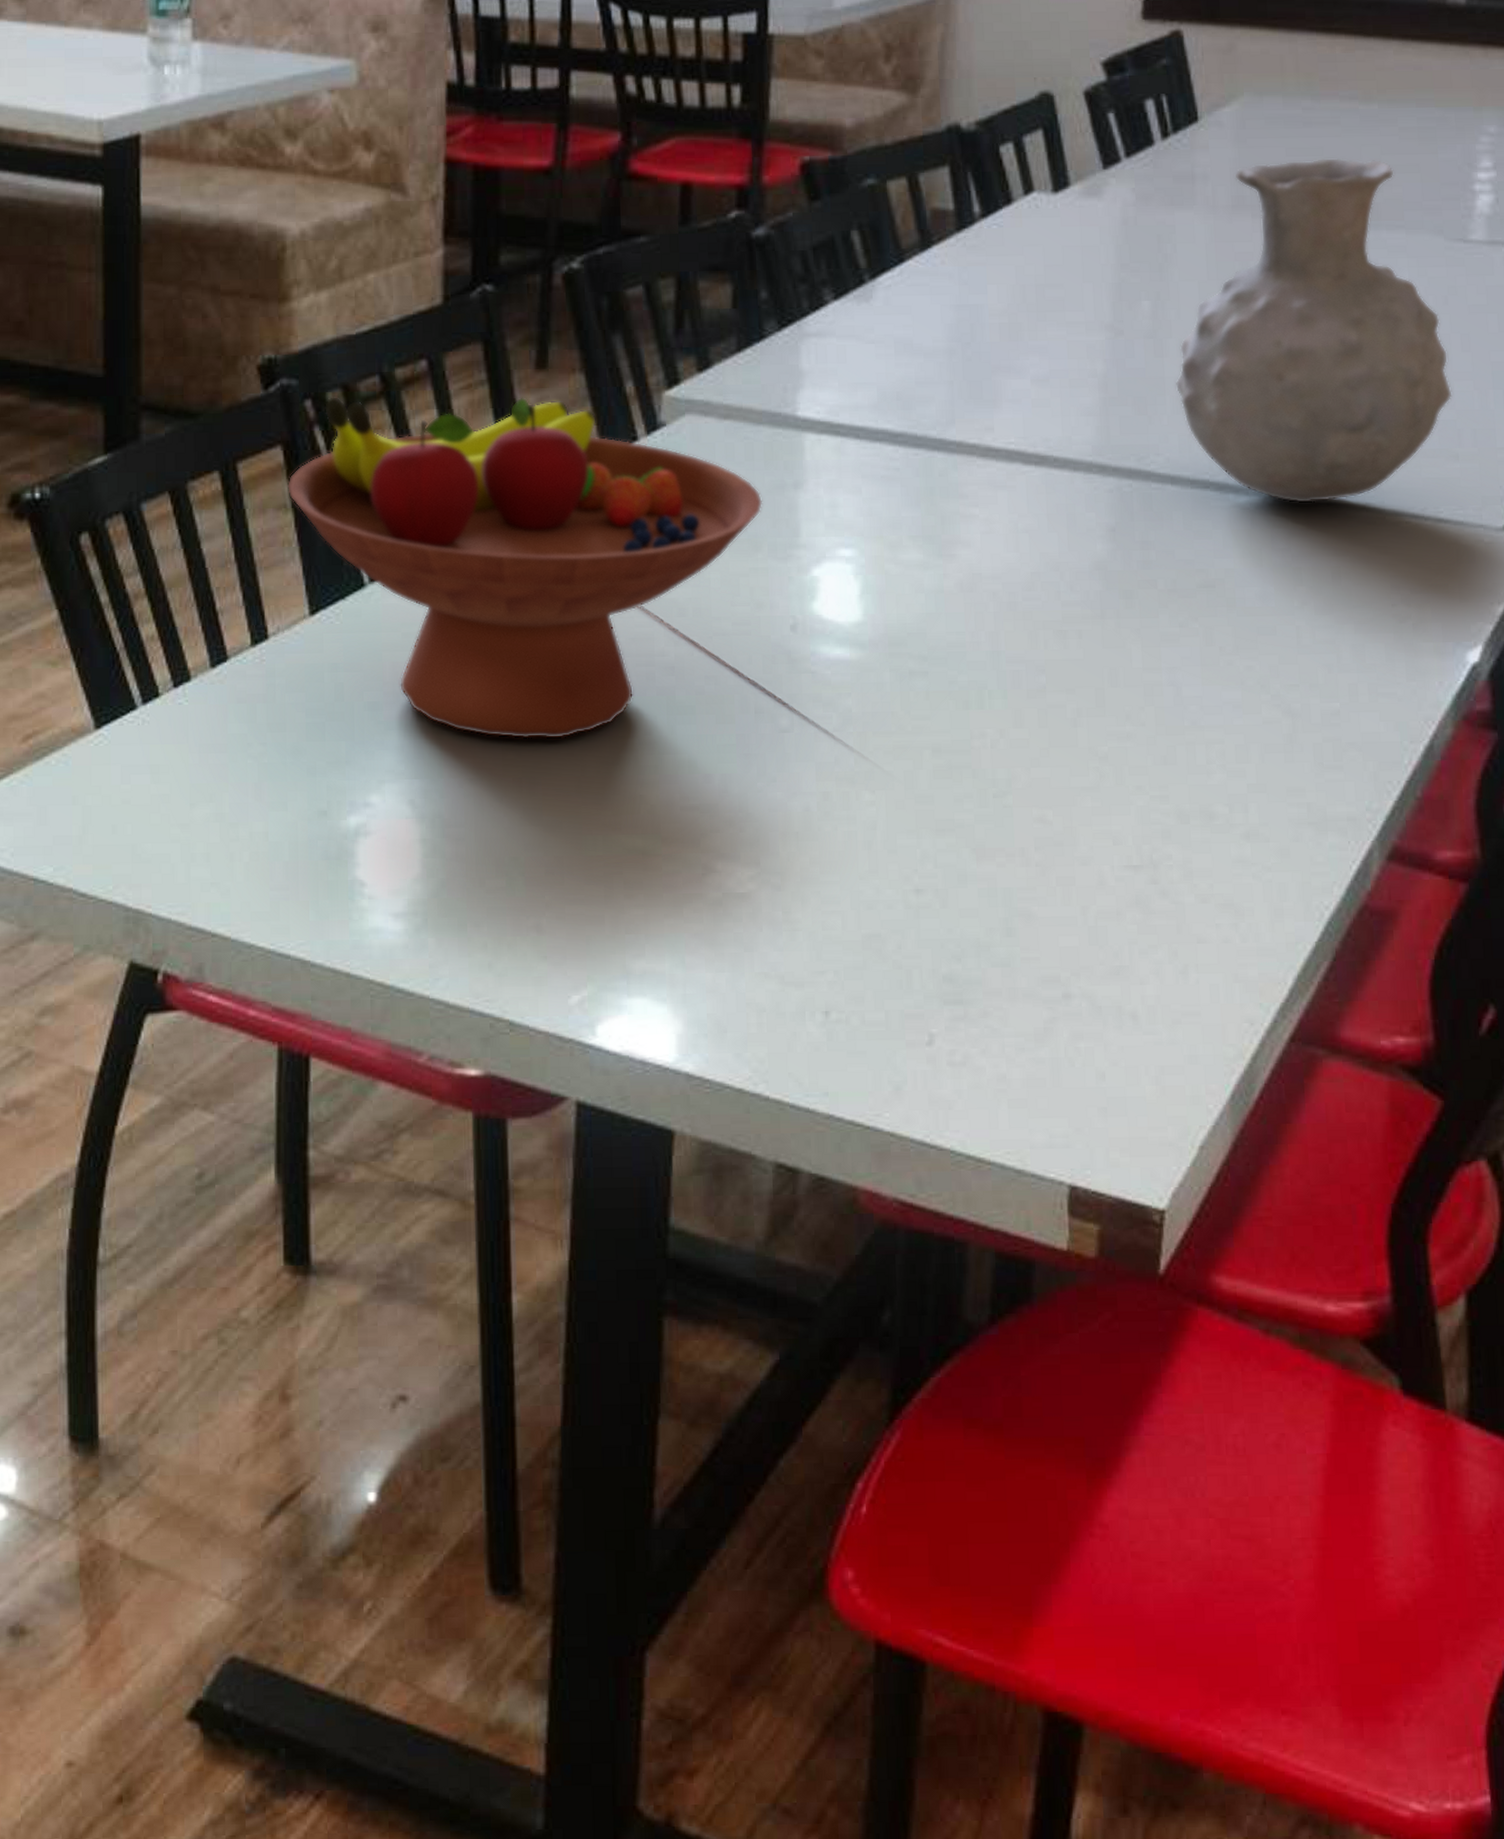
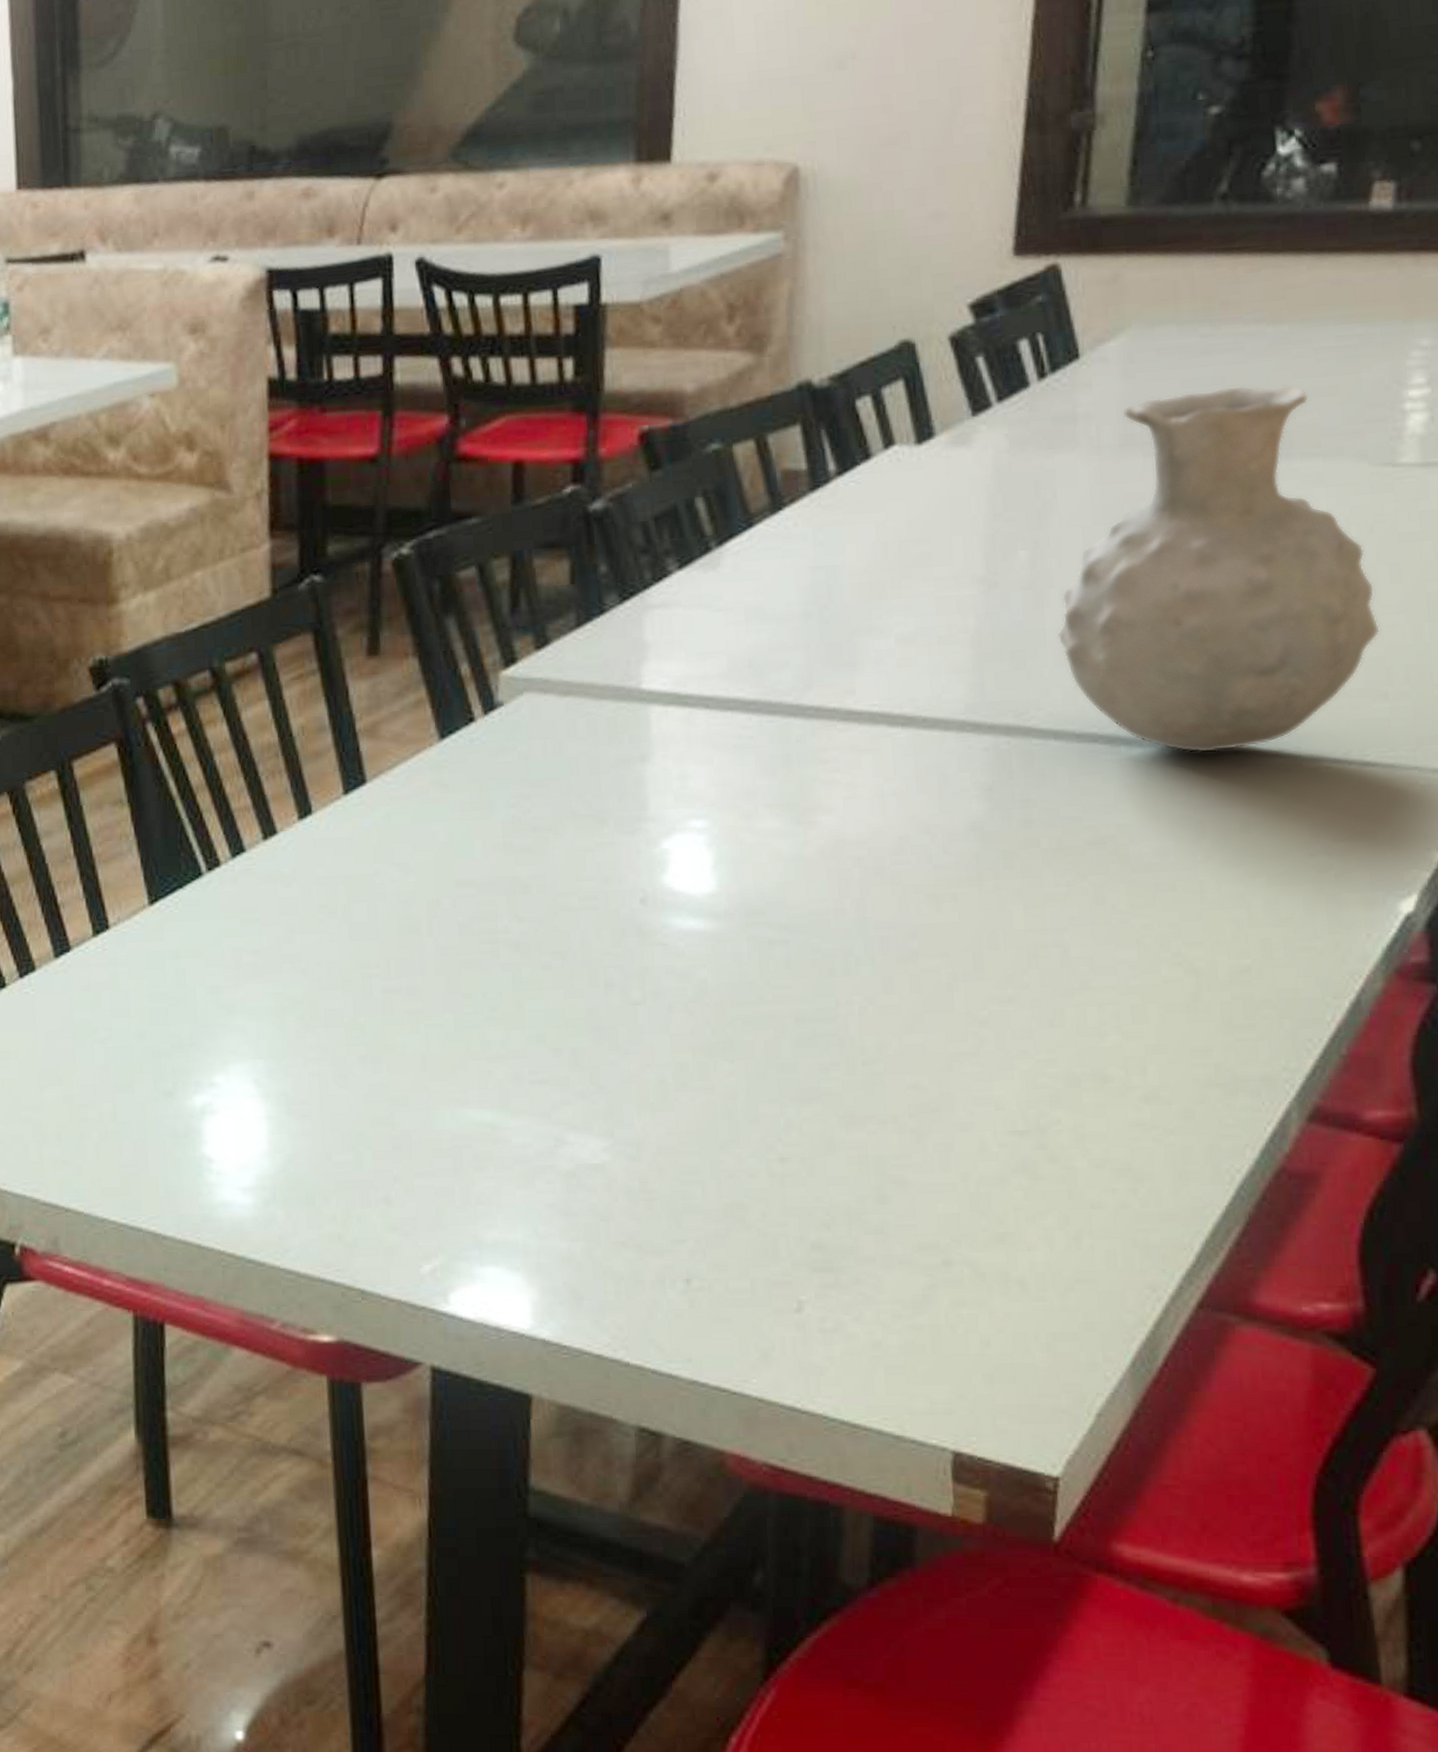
fruit bowl: present [286,396,763,740] -> none [122,684,608,1018]

